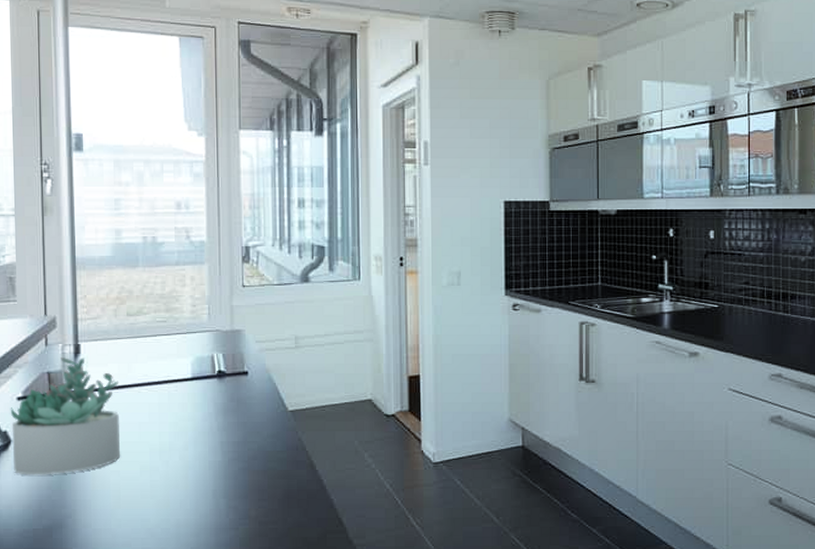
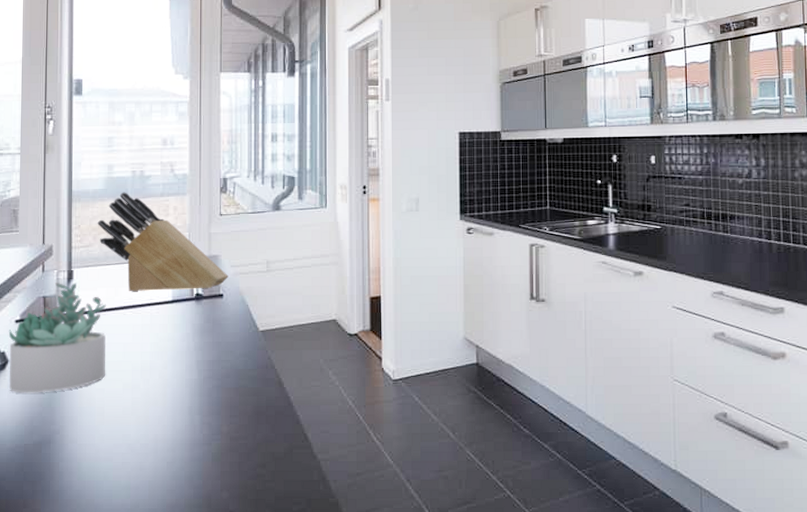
knife block: none [105,260,253,370] -> present [97,192,228,293]

